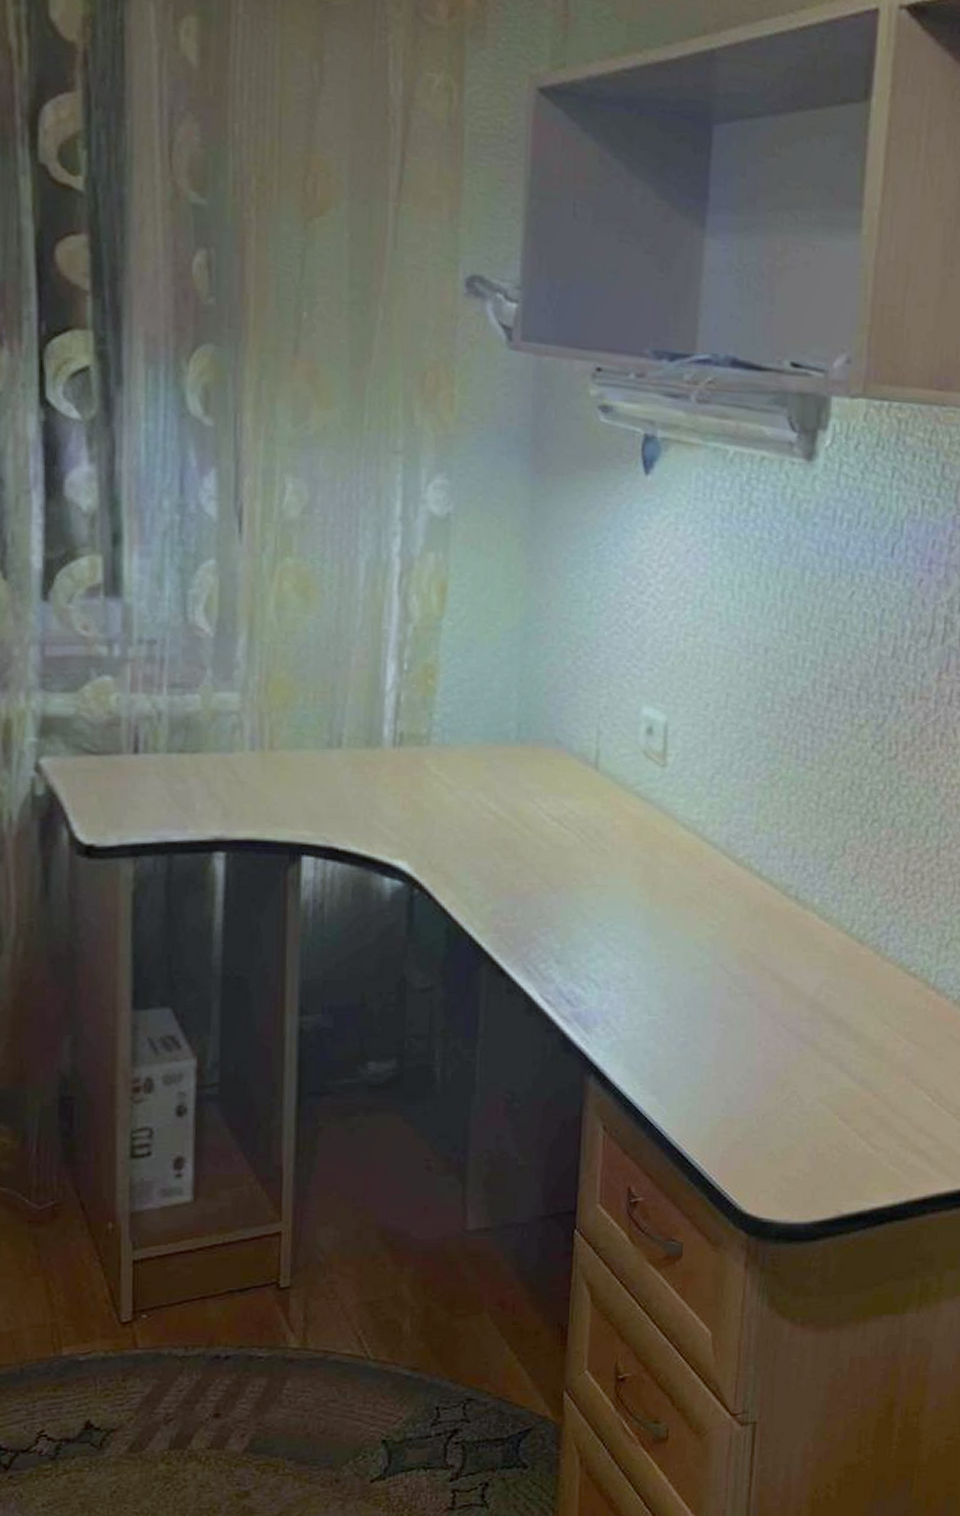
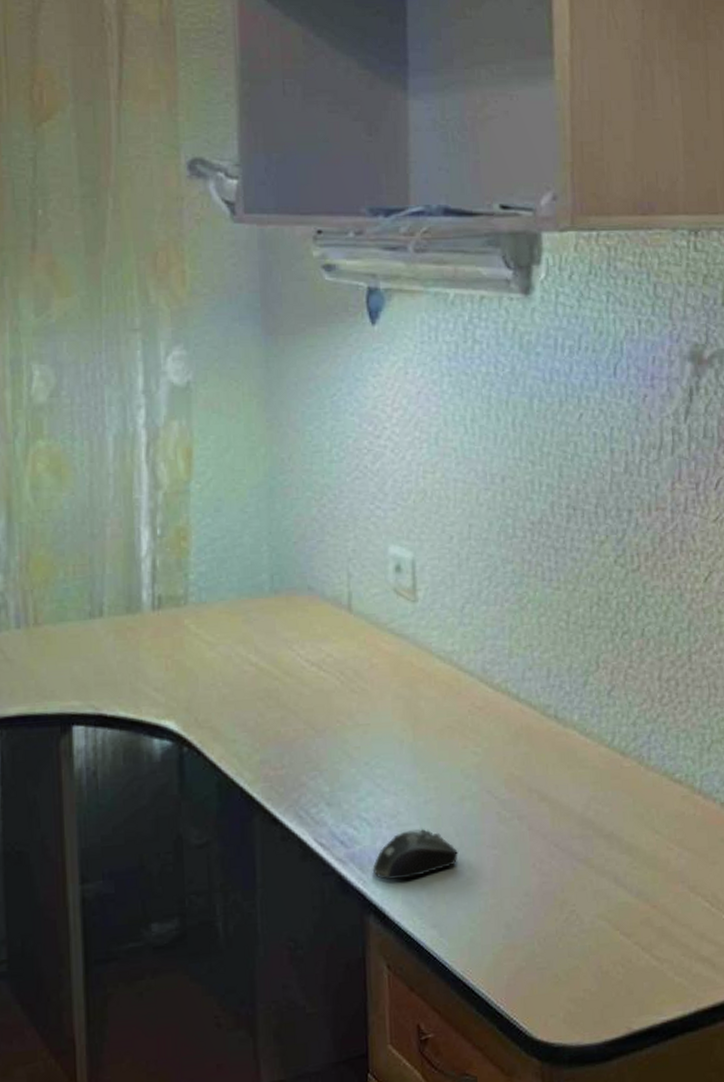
computer mouse: none [596,995,685,1044] -> present [372,828,458,880]

